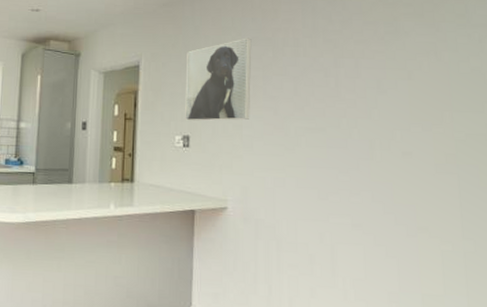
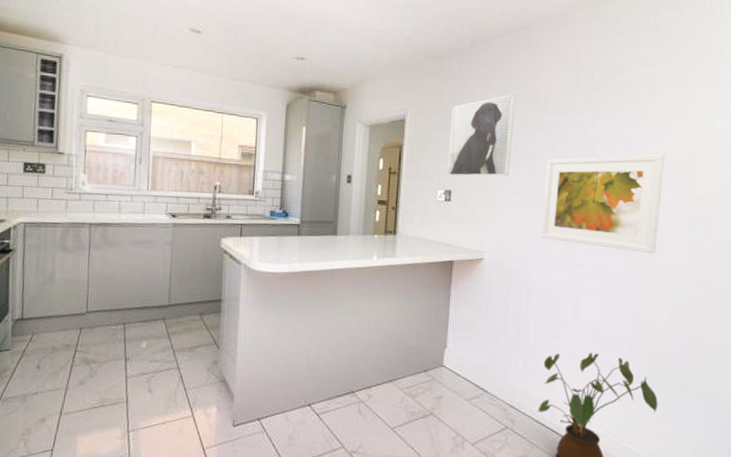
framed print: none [287,94,418,202] -> present [541,154,665,254]

